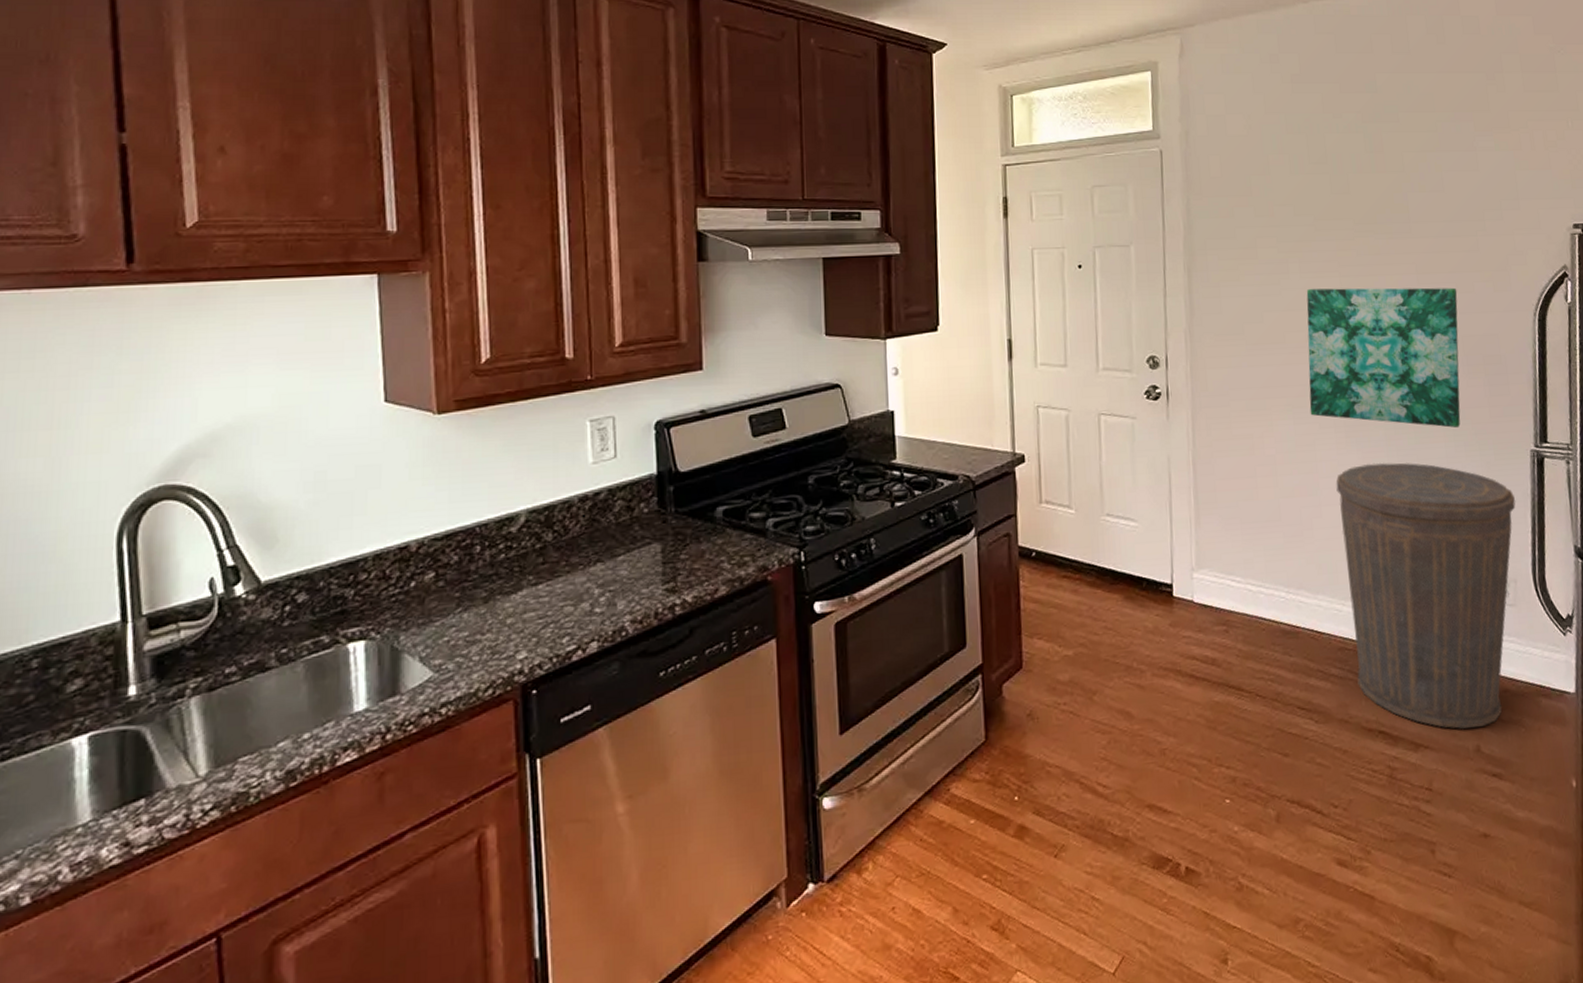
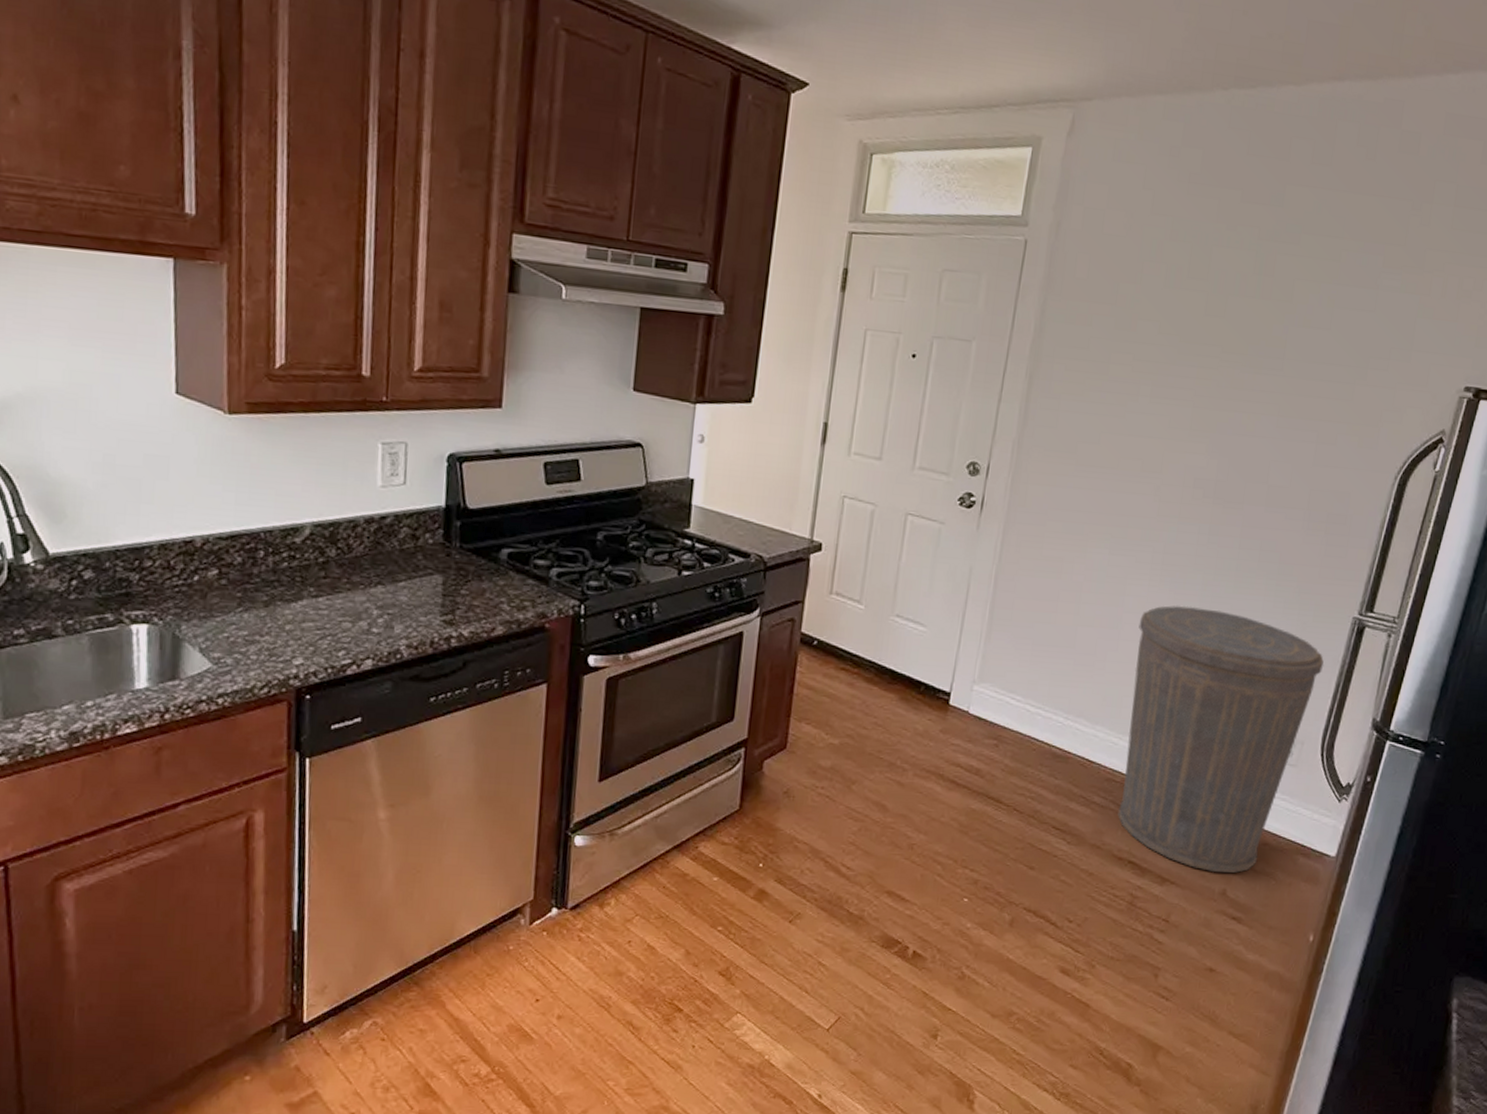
wall art: present [1306,287,1461,429] -> none [1128,415,1318,584]

